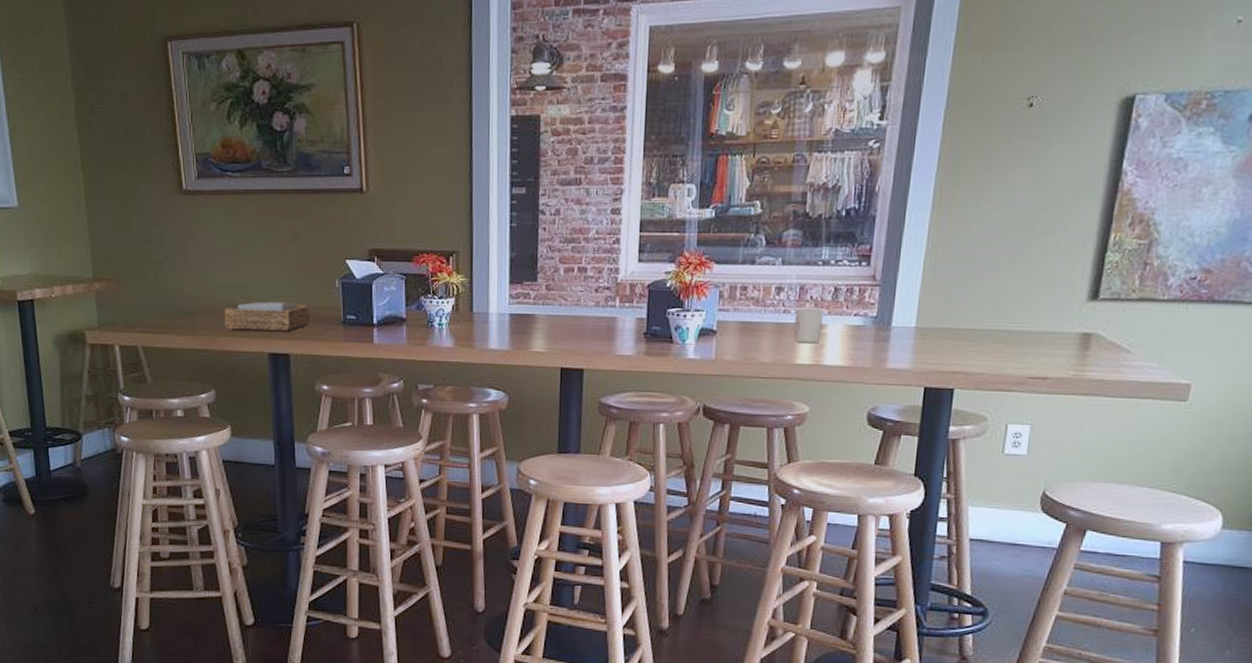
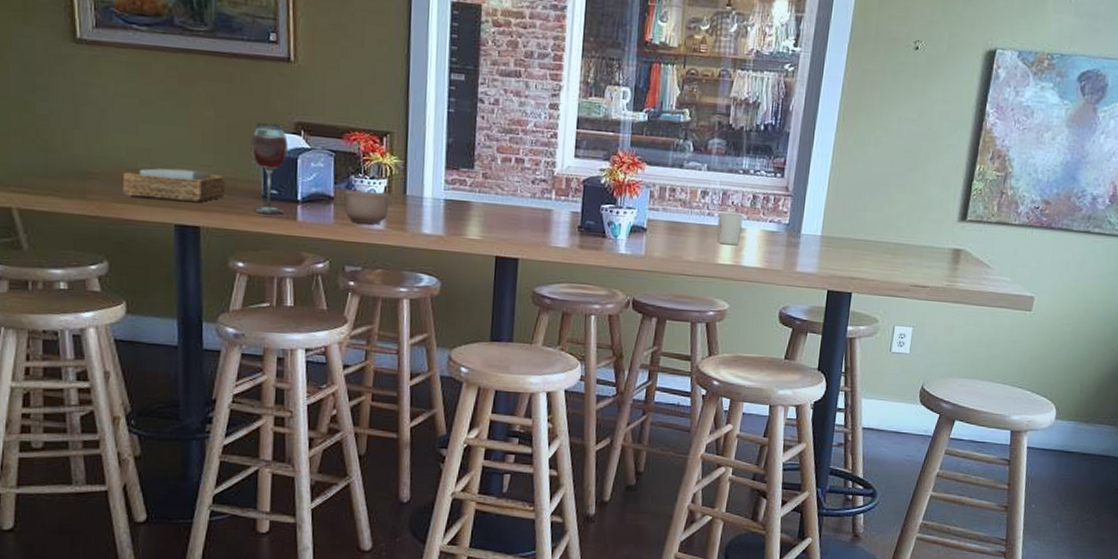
wineglass: none [331,252,363,338] -> present [251,122,288,214]
teacup: none [415,310,456,343] -> present [344,190,389,225]

